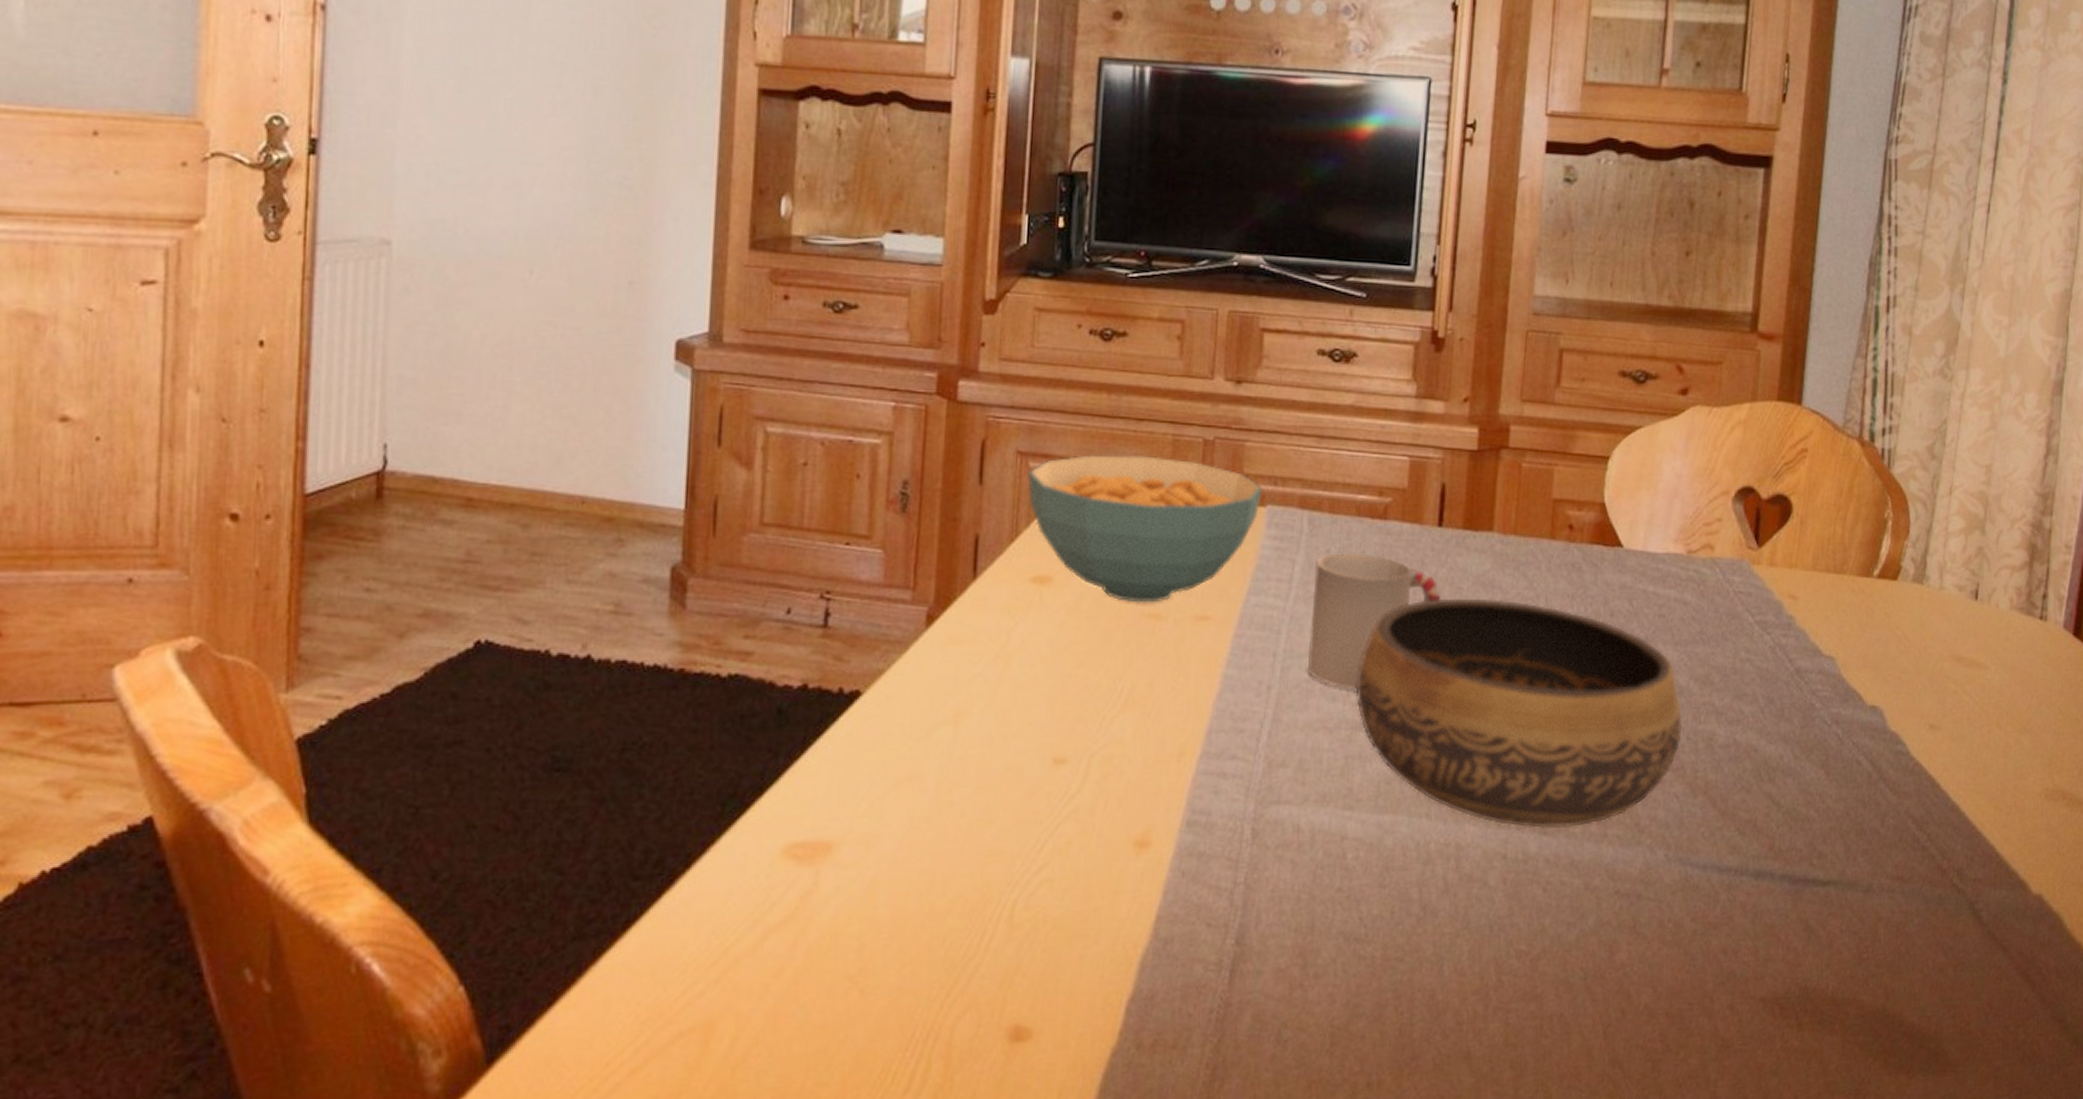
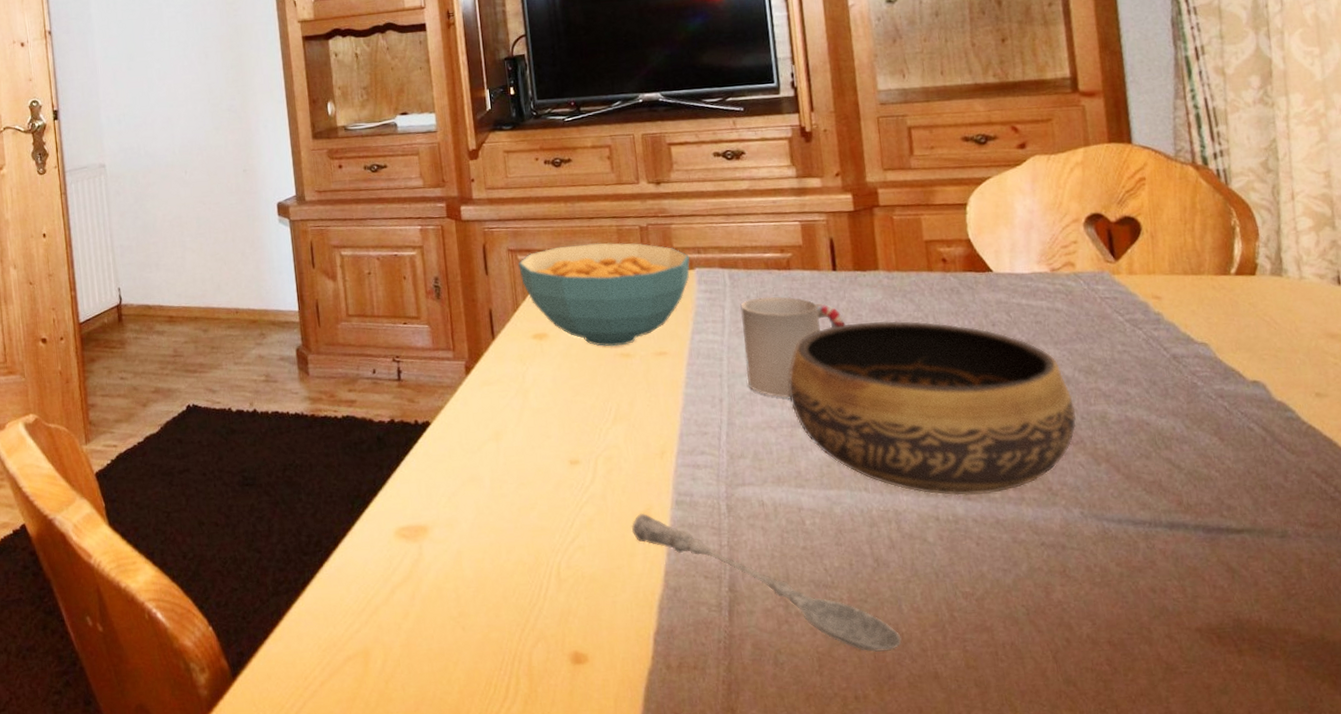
soupspoon: none [1121,835,1436,1026] -> present [631,513,902,652]

